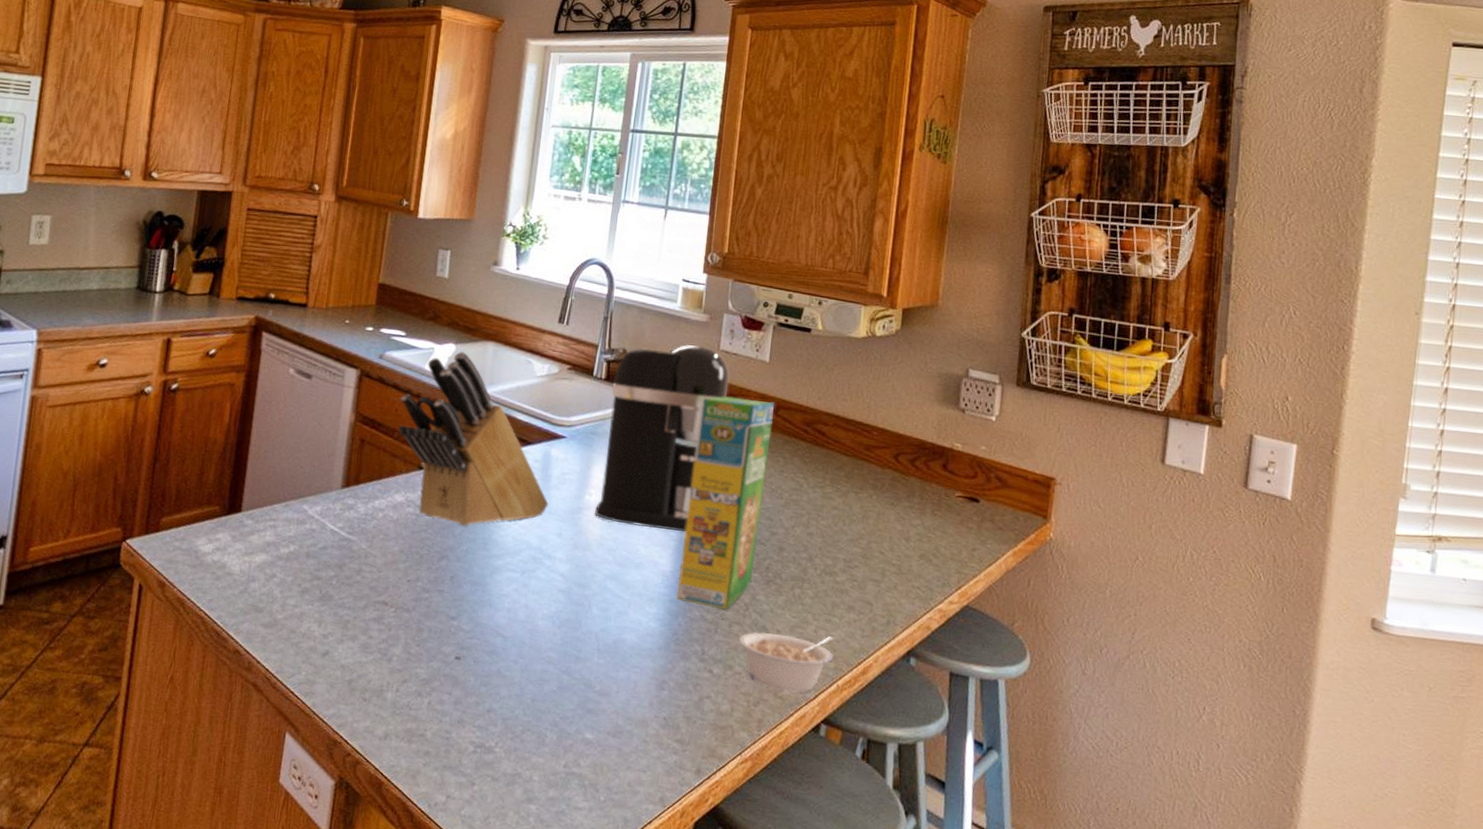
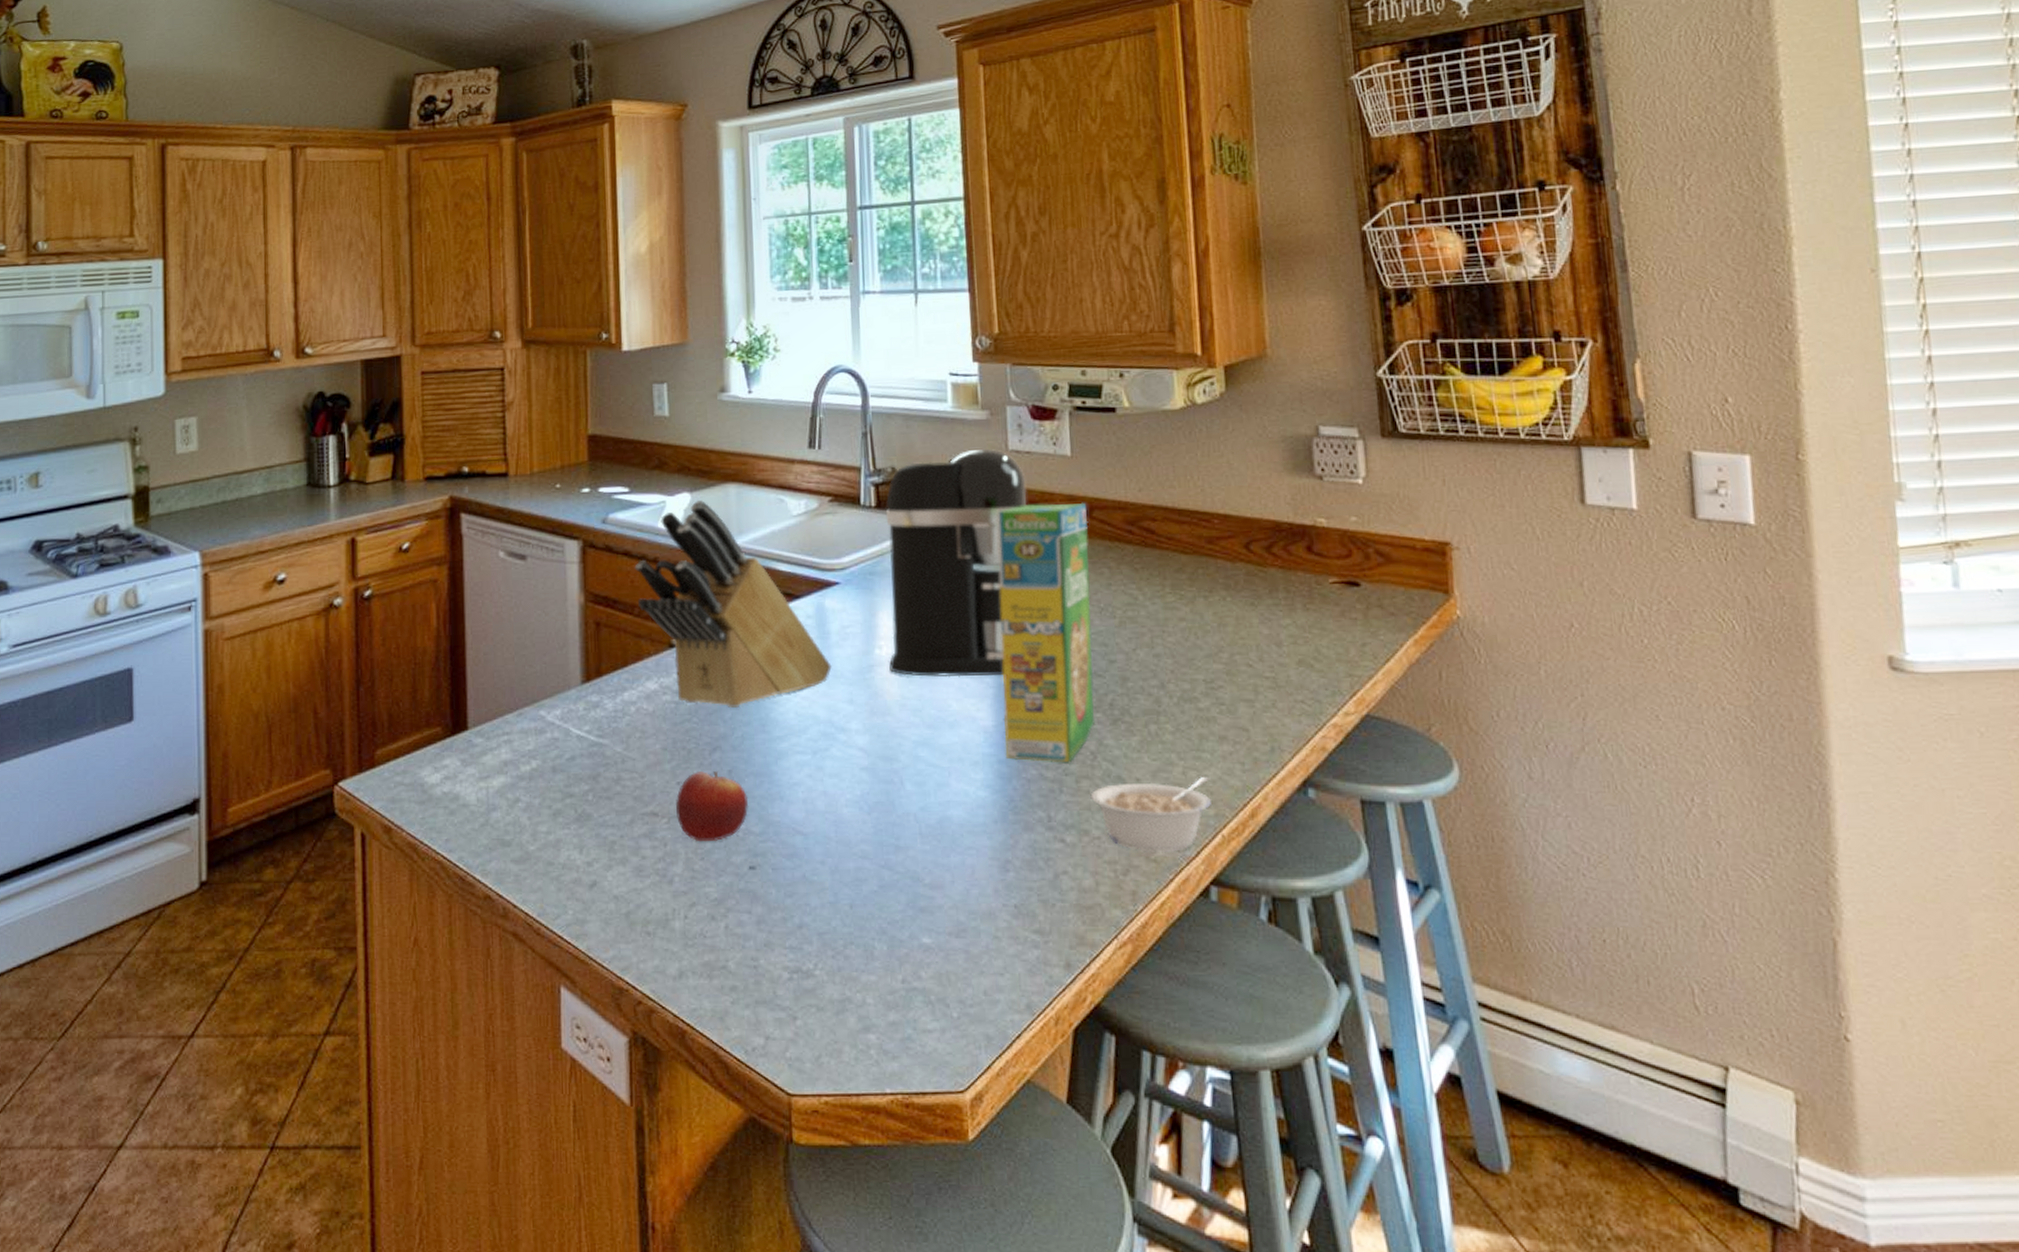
fruit: none [403,574,463,632] -> present [676,771,749,841]

